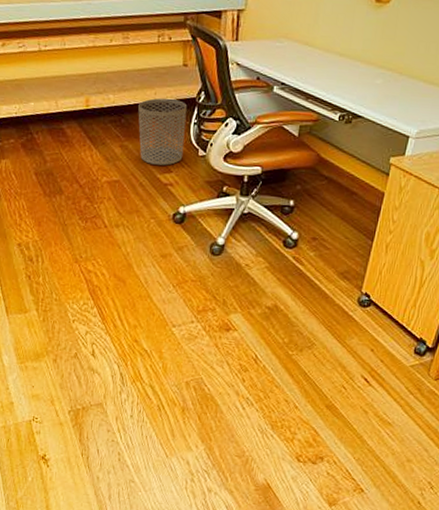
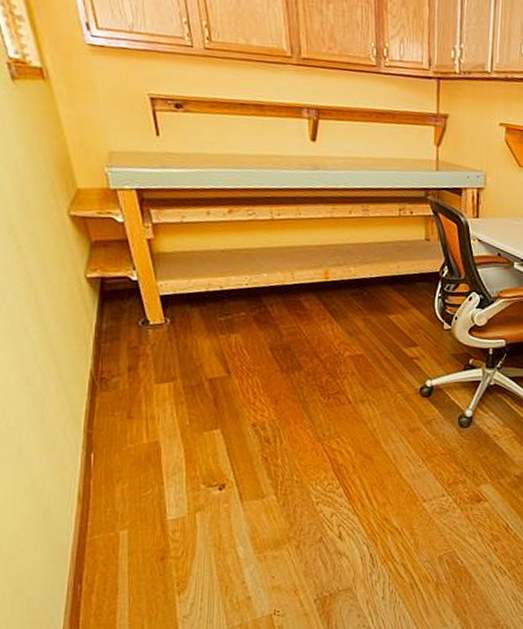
waste bin: present [138,98,187,166] -> none [381,272,431,339]

